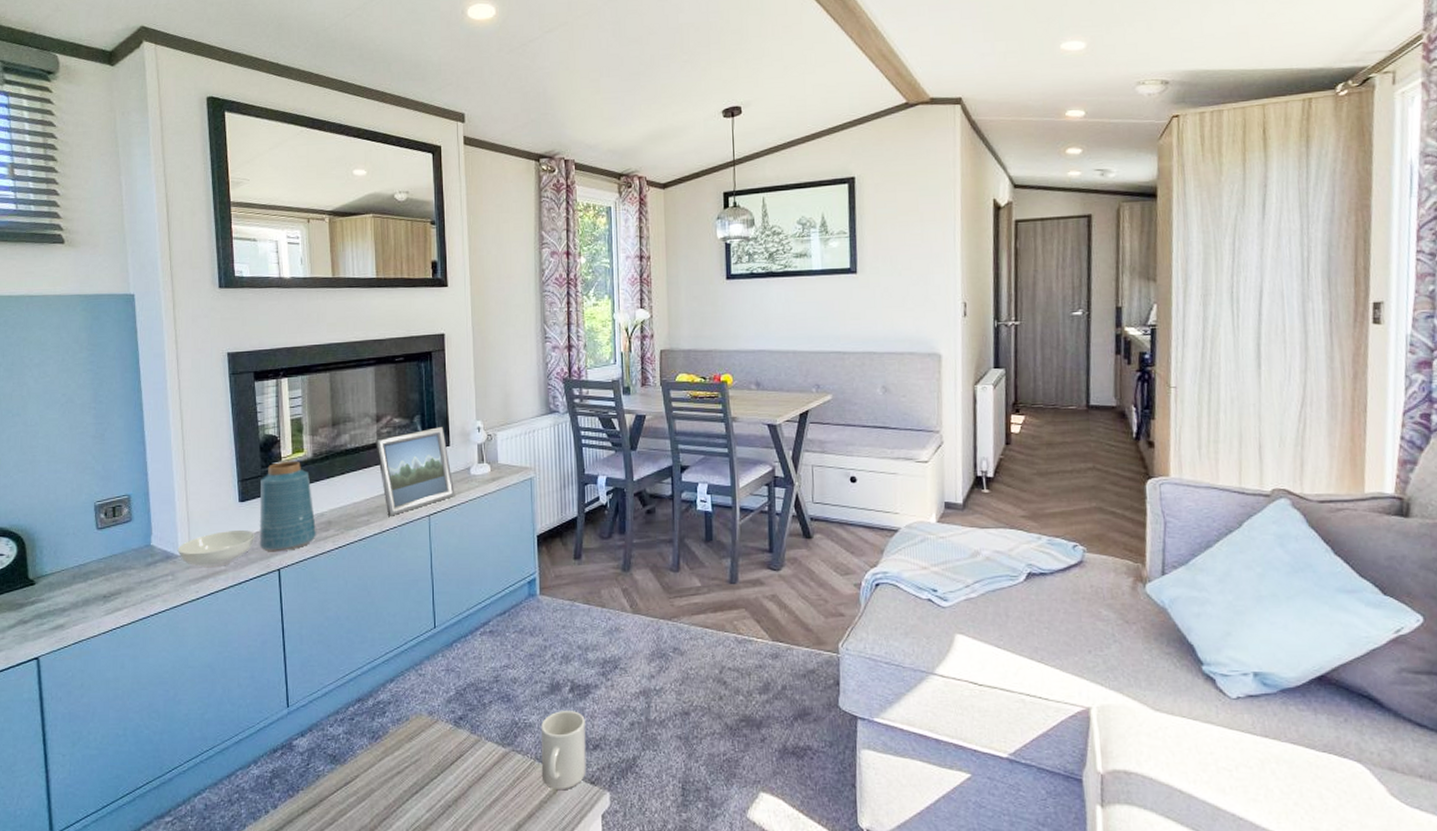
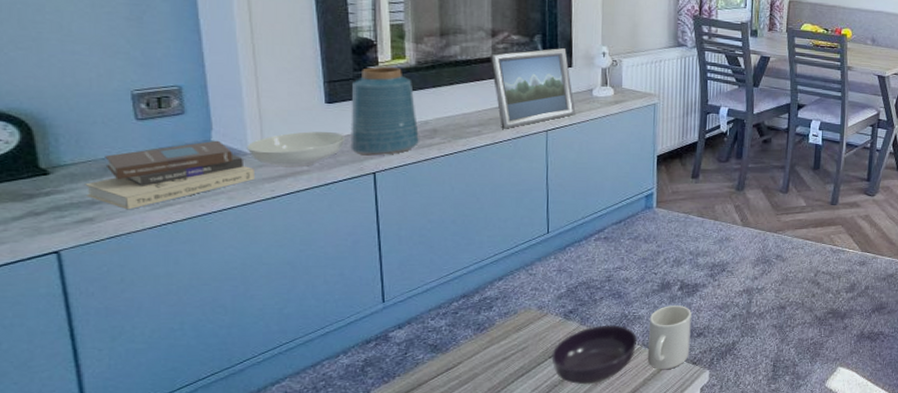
books: none [59,544,184,616] -> present [85,140,256,210]
bowl: none [444,733,530,806] -> present [551,324,638,385]

